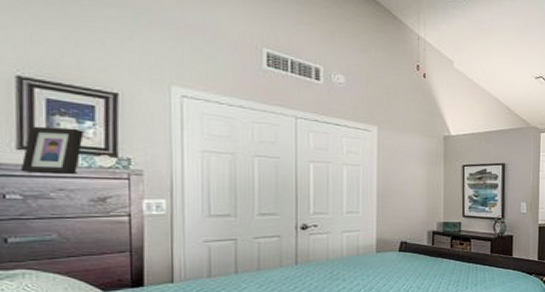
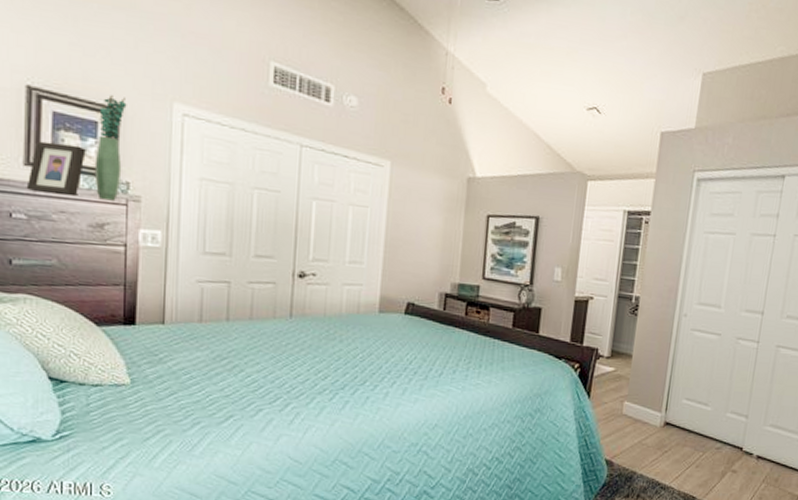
vase: none [93,82,124,176] -> present [94,95,127,201]

